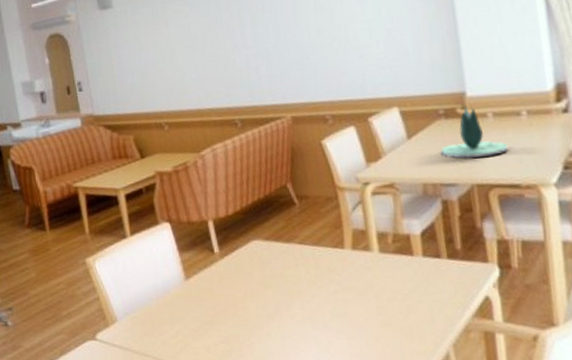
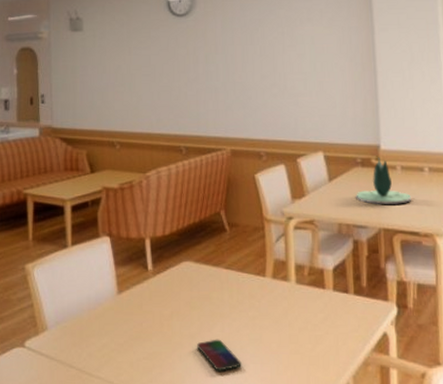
smartphone: none [276,317,327,350] -> present [197,339,242,371]

